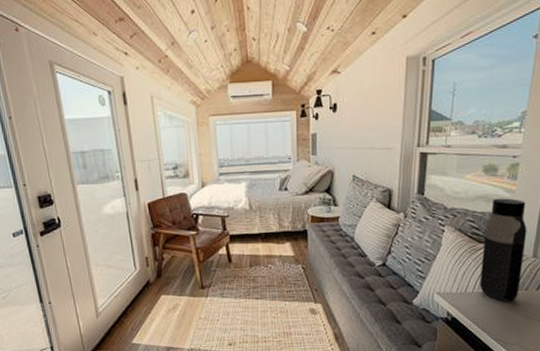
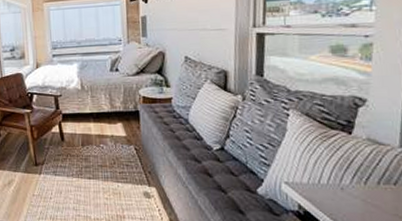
water bottle: present [480,198,527,302] -> none [335,80,390,197]

